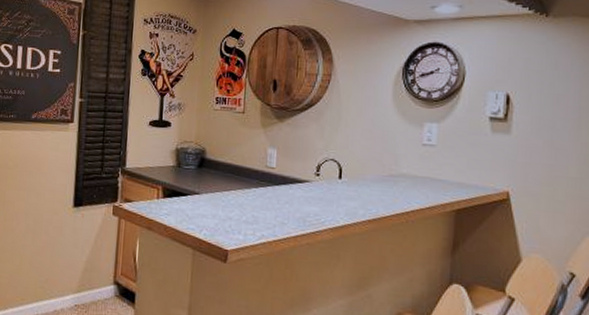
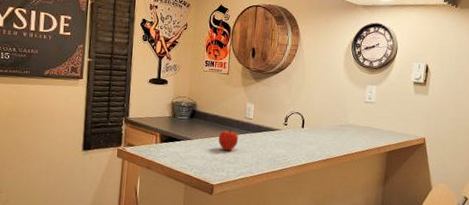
fruit: none [232,182,259,208] -> present [218,130,239,151]

